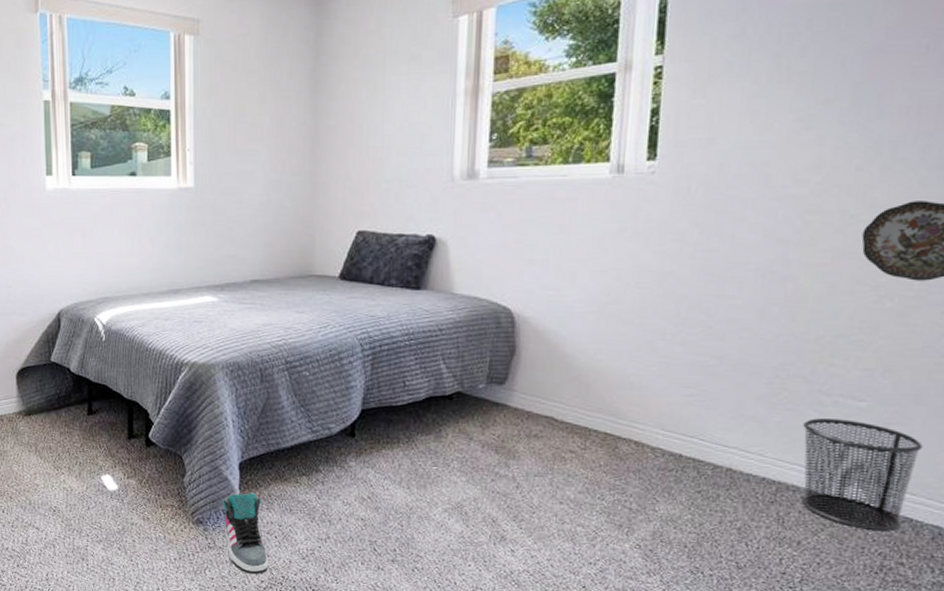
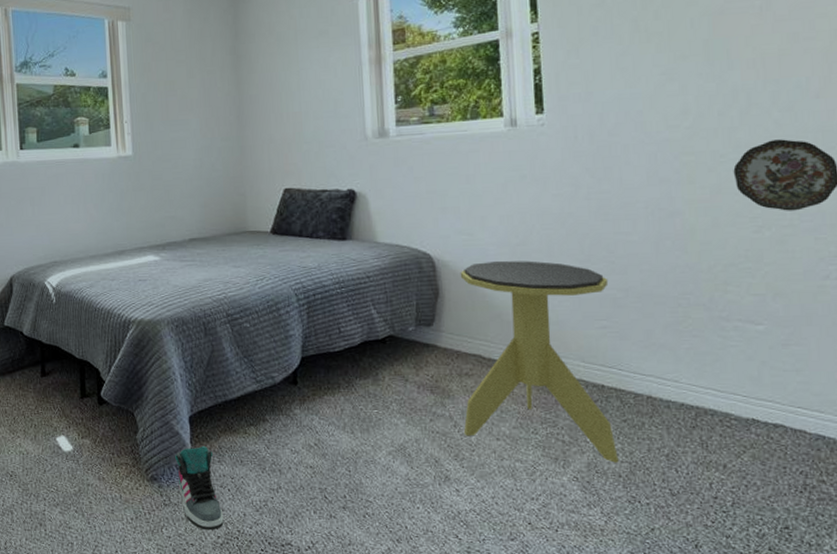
side table: none [525,320,703,533] -> present [460,261,619,463]
waste bin: present [802,418,923,531] -> none [710,343,822,449]

